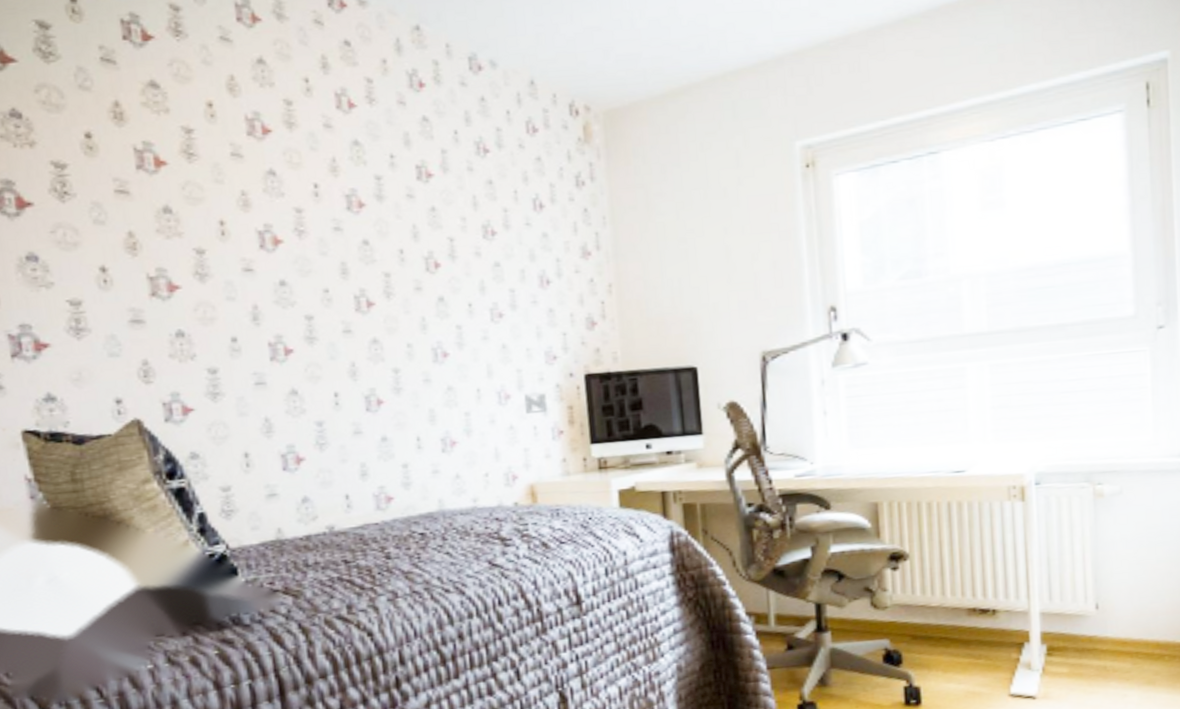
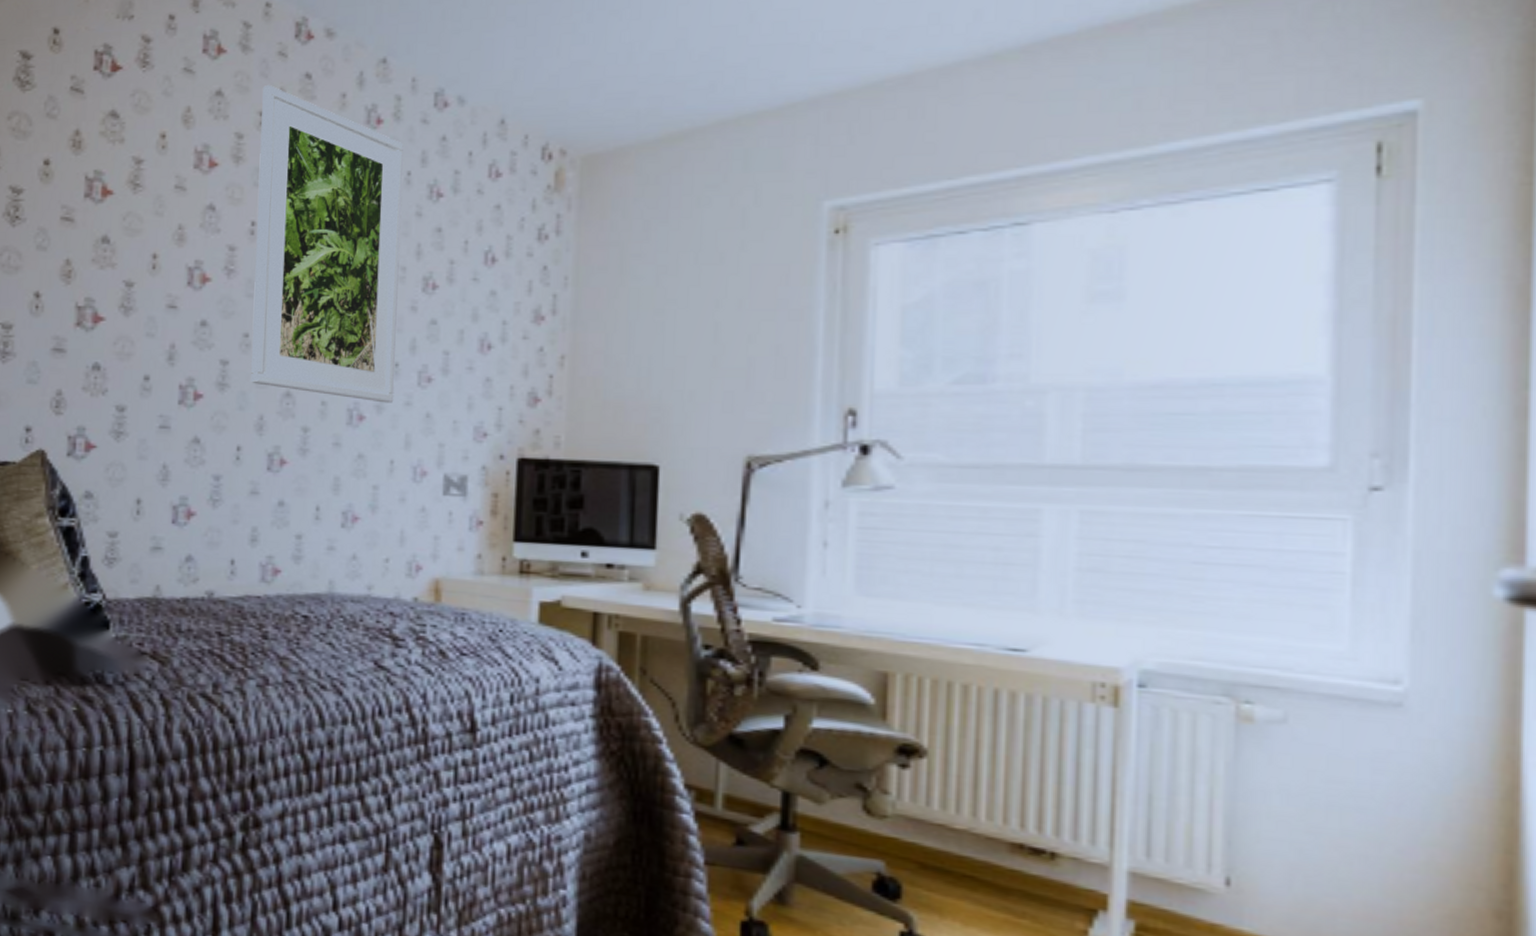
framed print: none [303,51,472,340] -> present [251,84,404,403]

